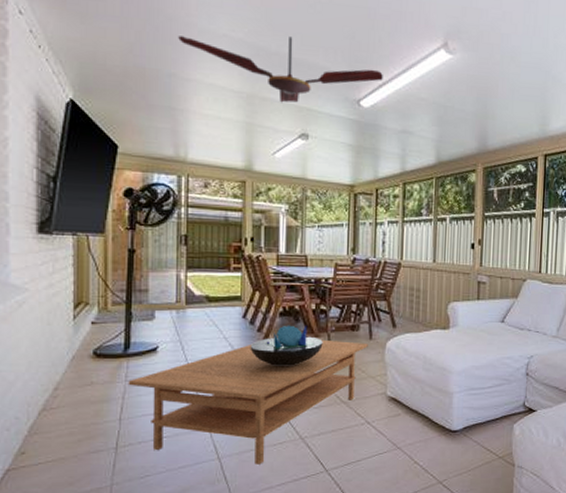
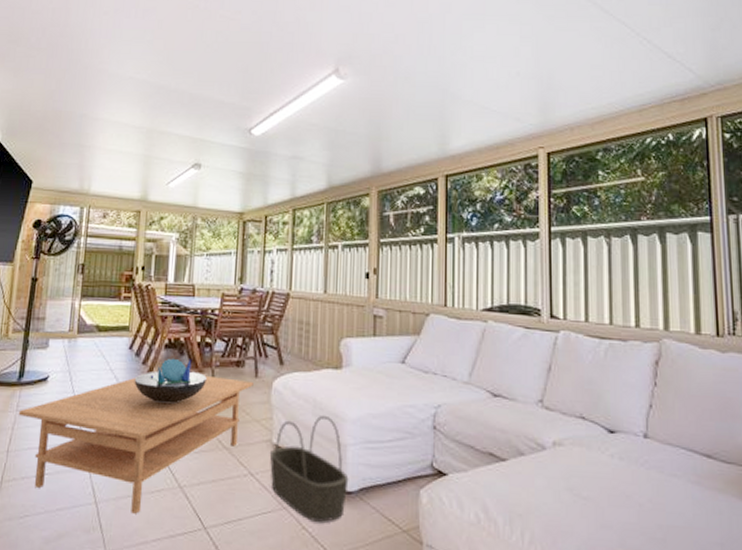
ceiling fan: present [178,36,383,103] -> none [91,74,274,135]
basket: none [384,369,455,456] -> present [269,415,349,522]

